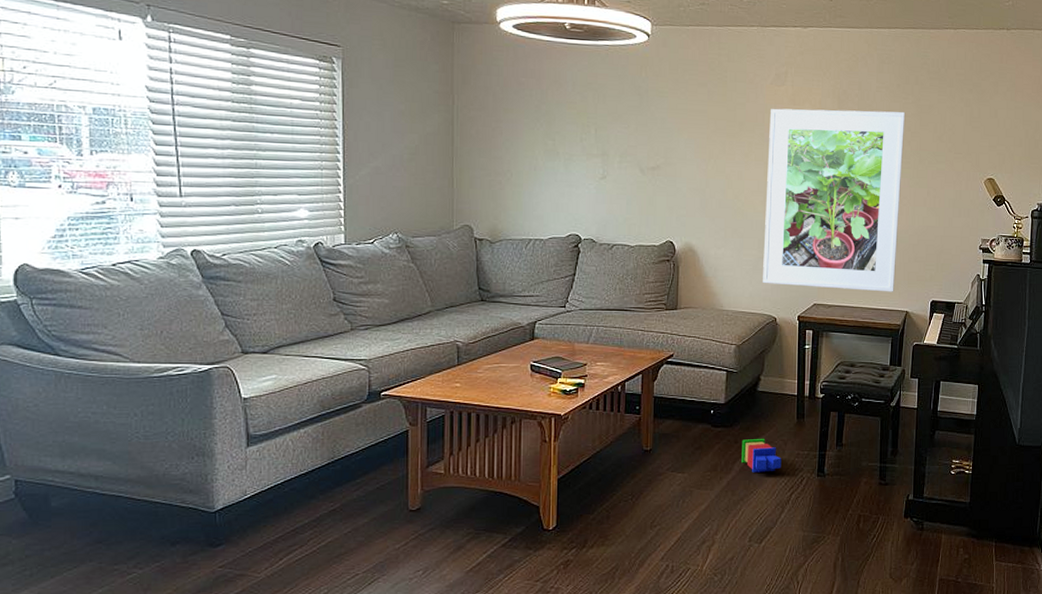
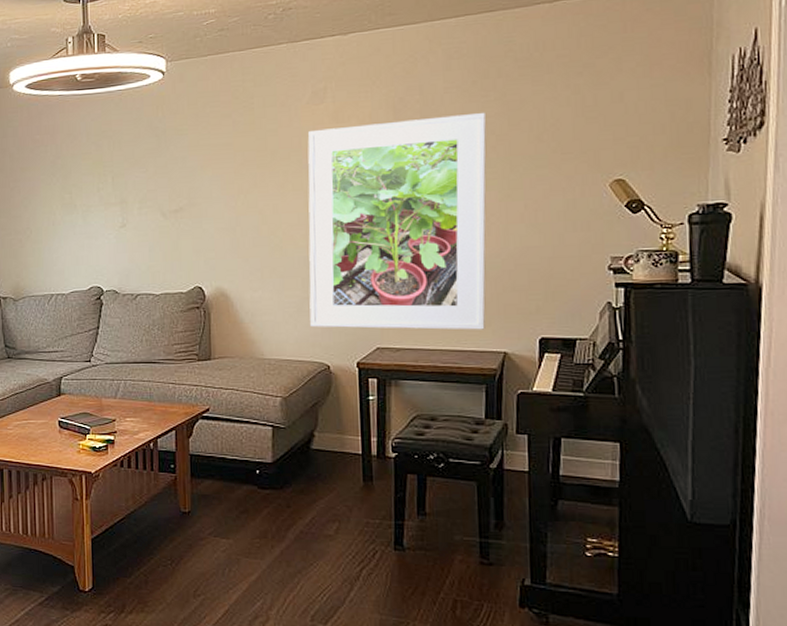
stacking toy: present [742,439,782,473] -> none [296,504,347,543]

